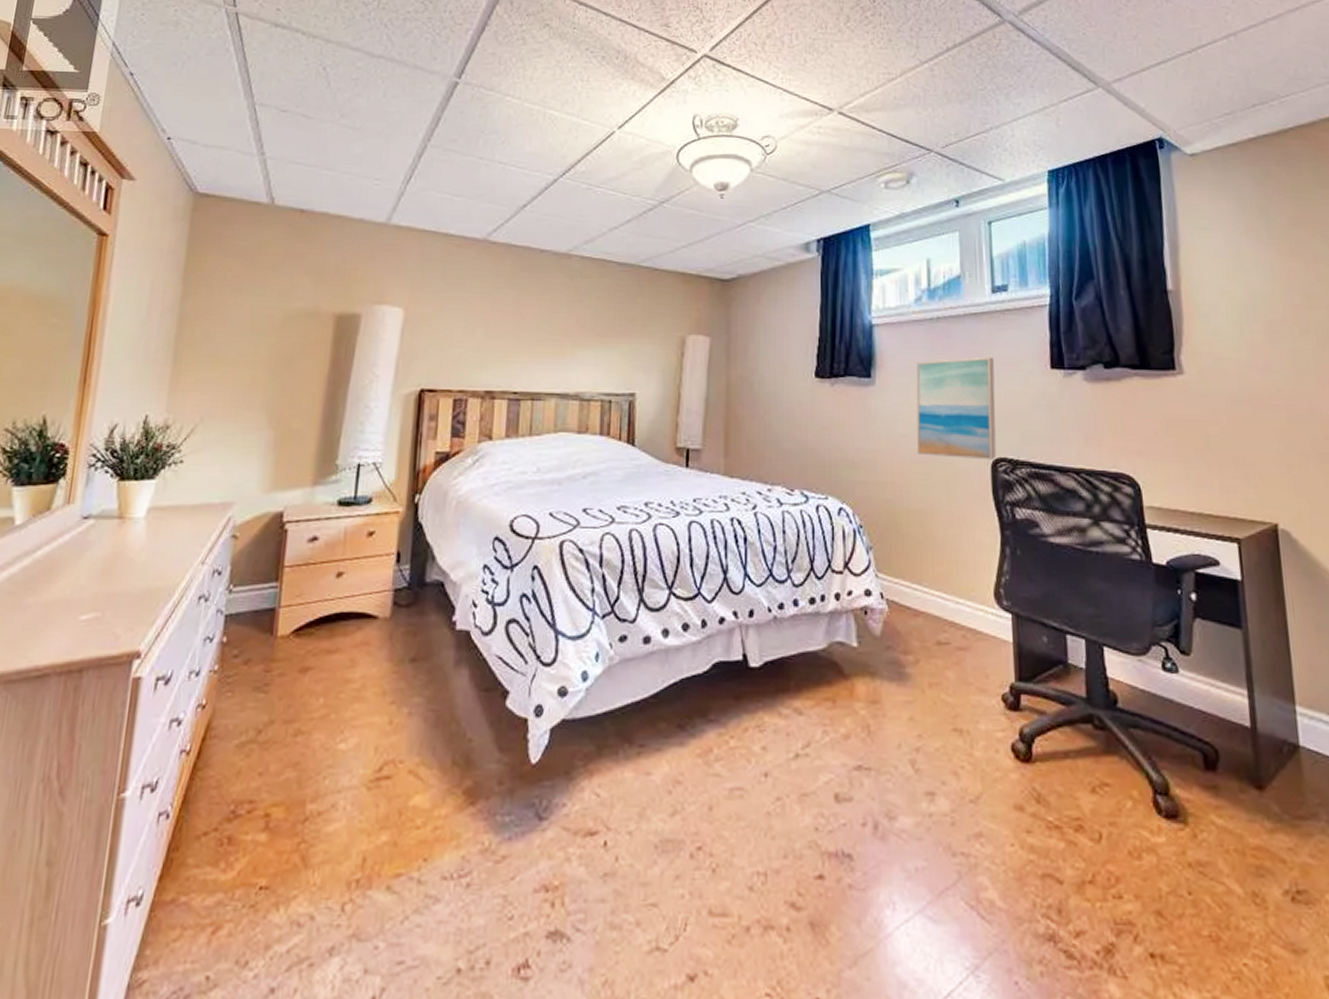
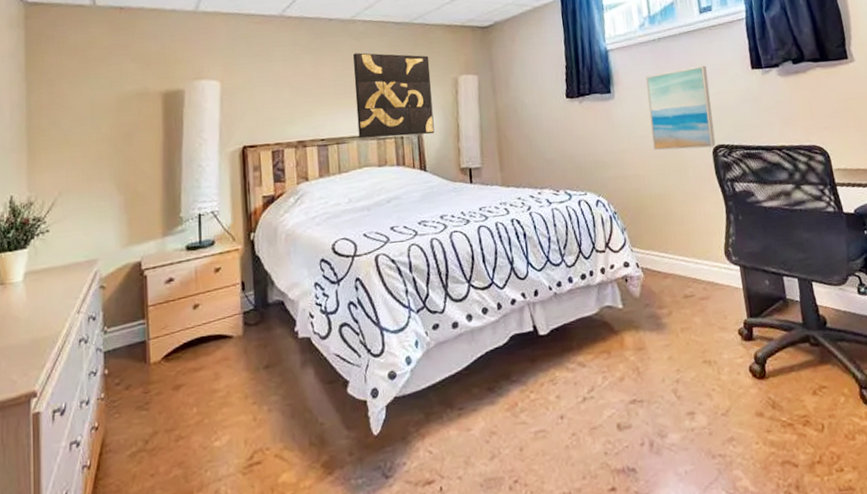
wall art: none [558,294,654,402] -> present [353,53,435,139]

